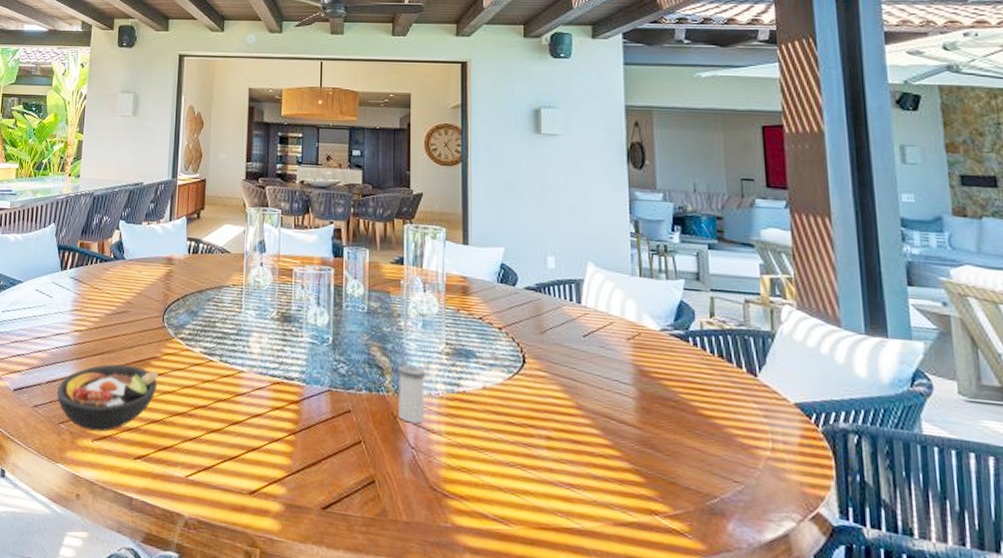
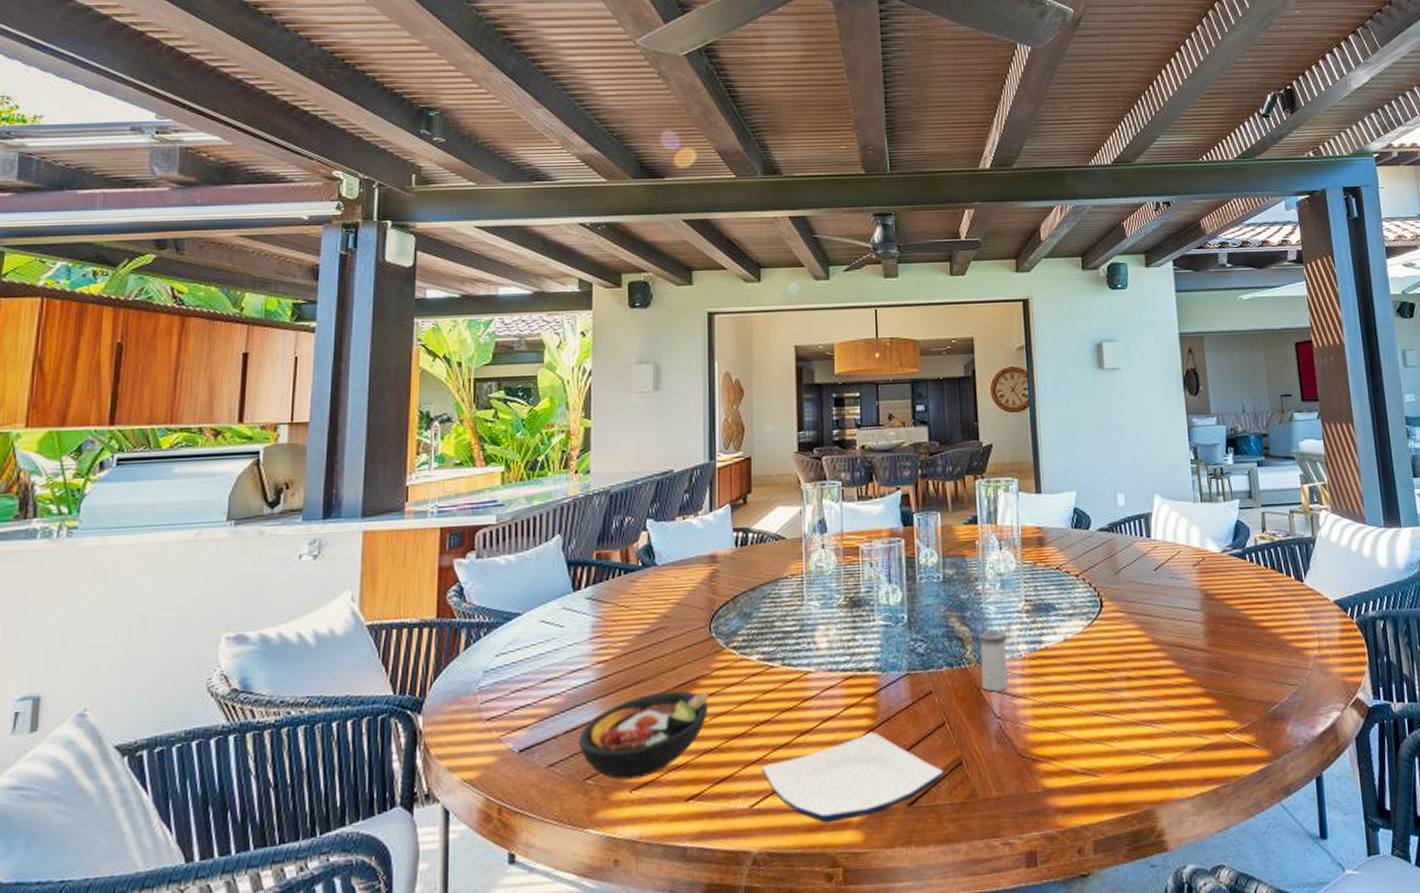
plate: none [197,435,357,509] -> present [761,731,944,824]

